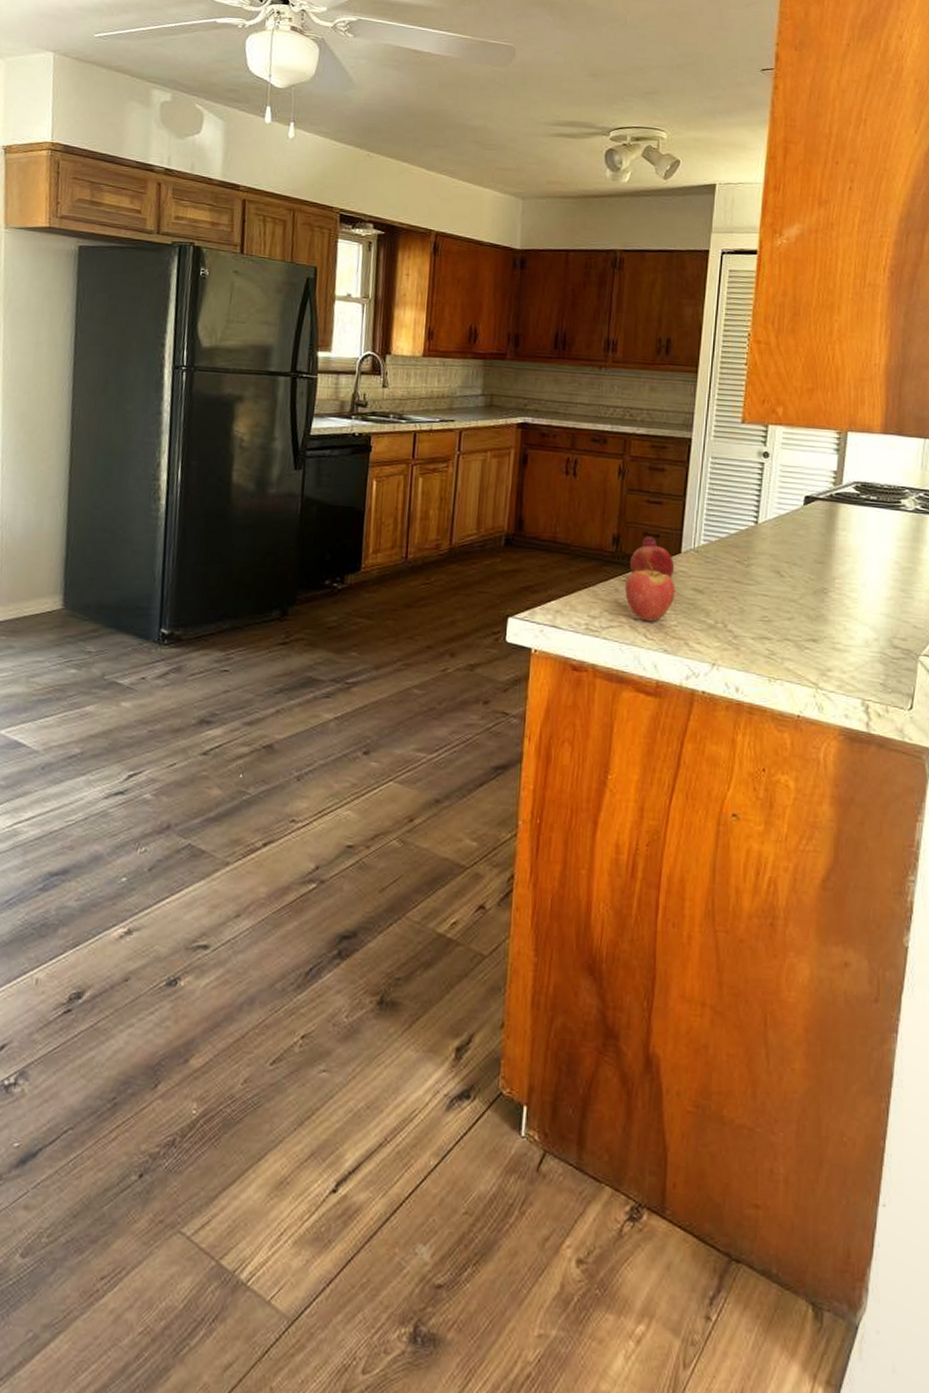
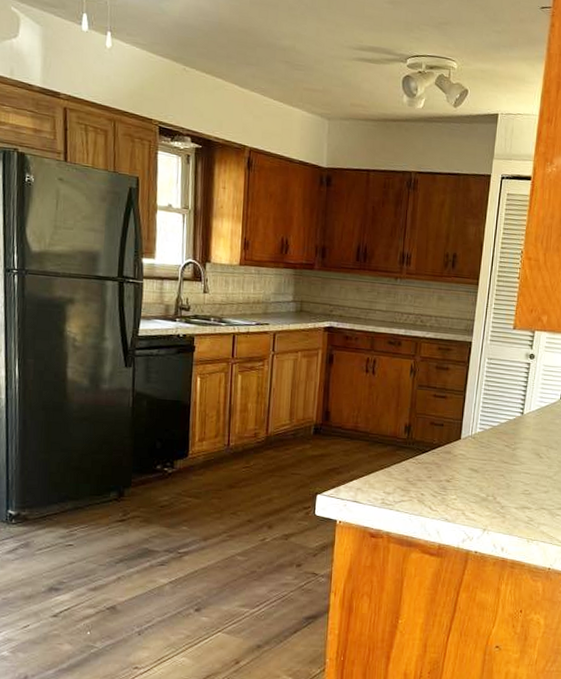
fruit: present [625,561,676,622] -> none [414,446,456,496]
fruit: present [629,536,674,578] -> none [418,425,455,460]

